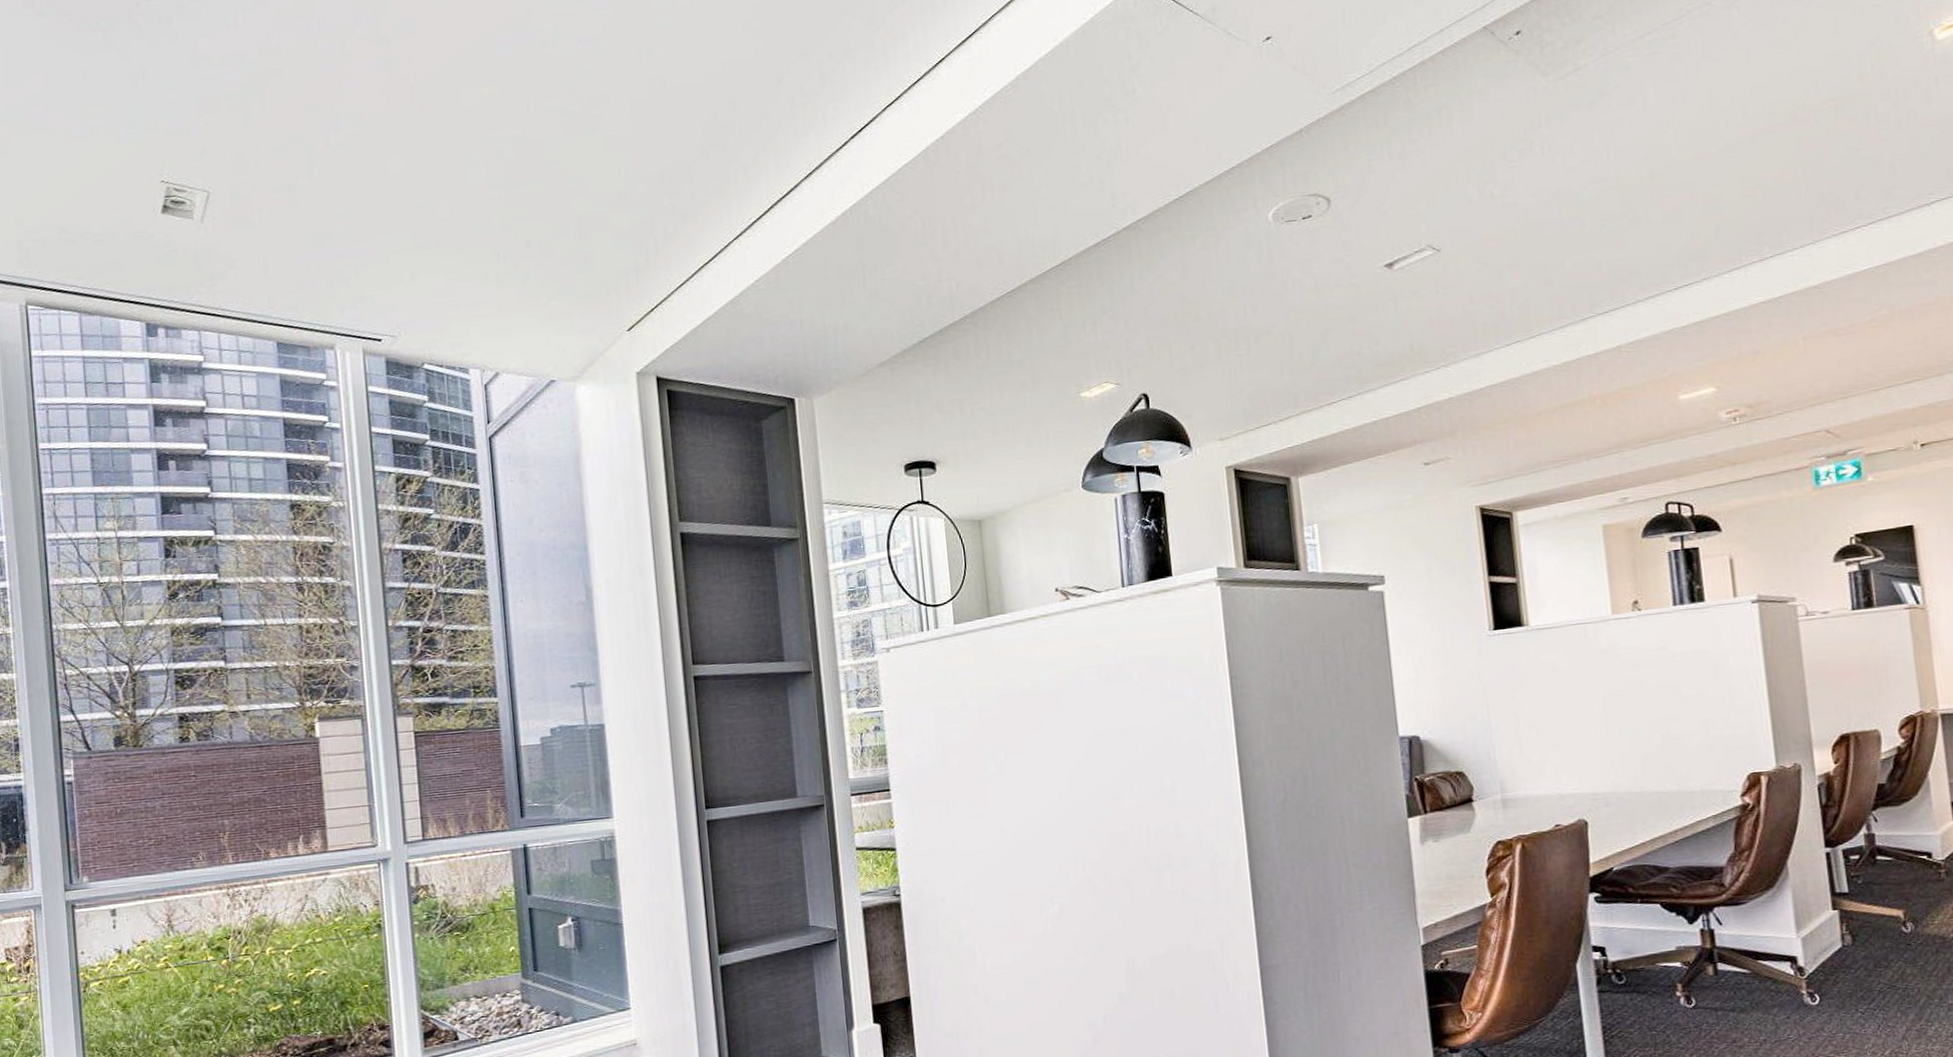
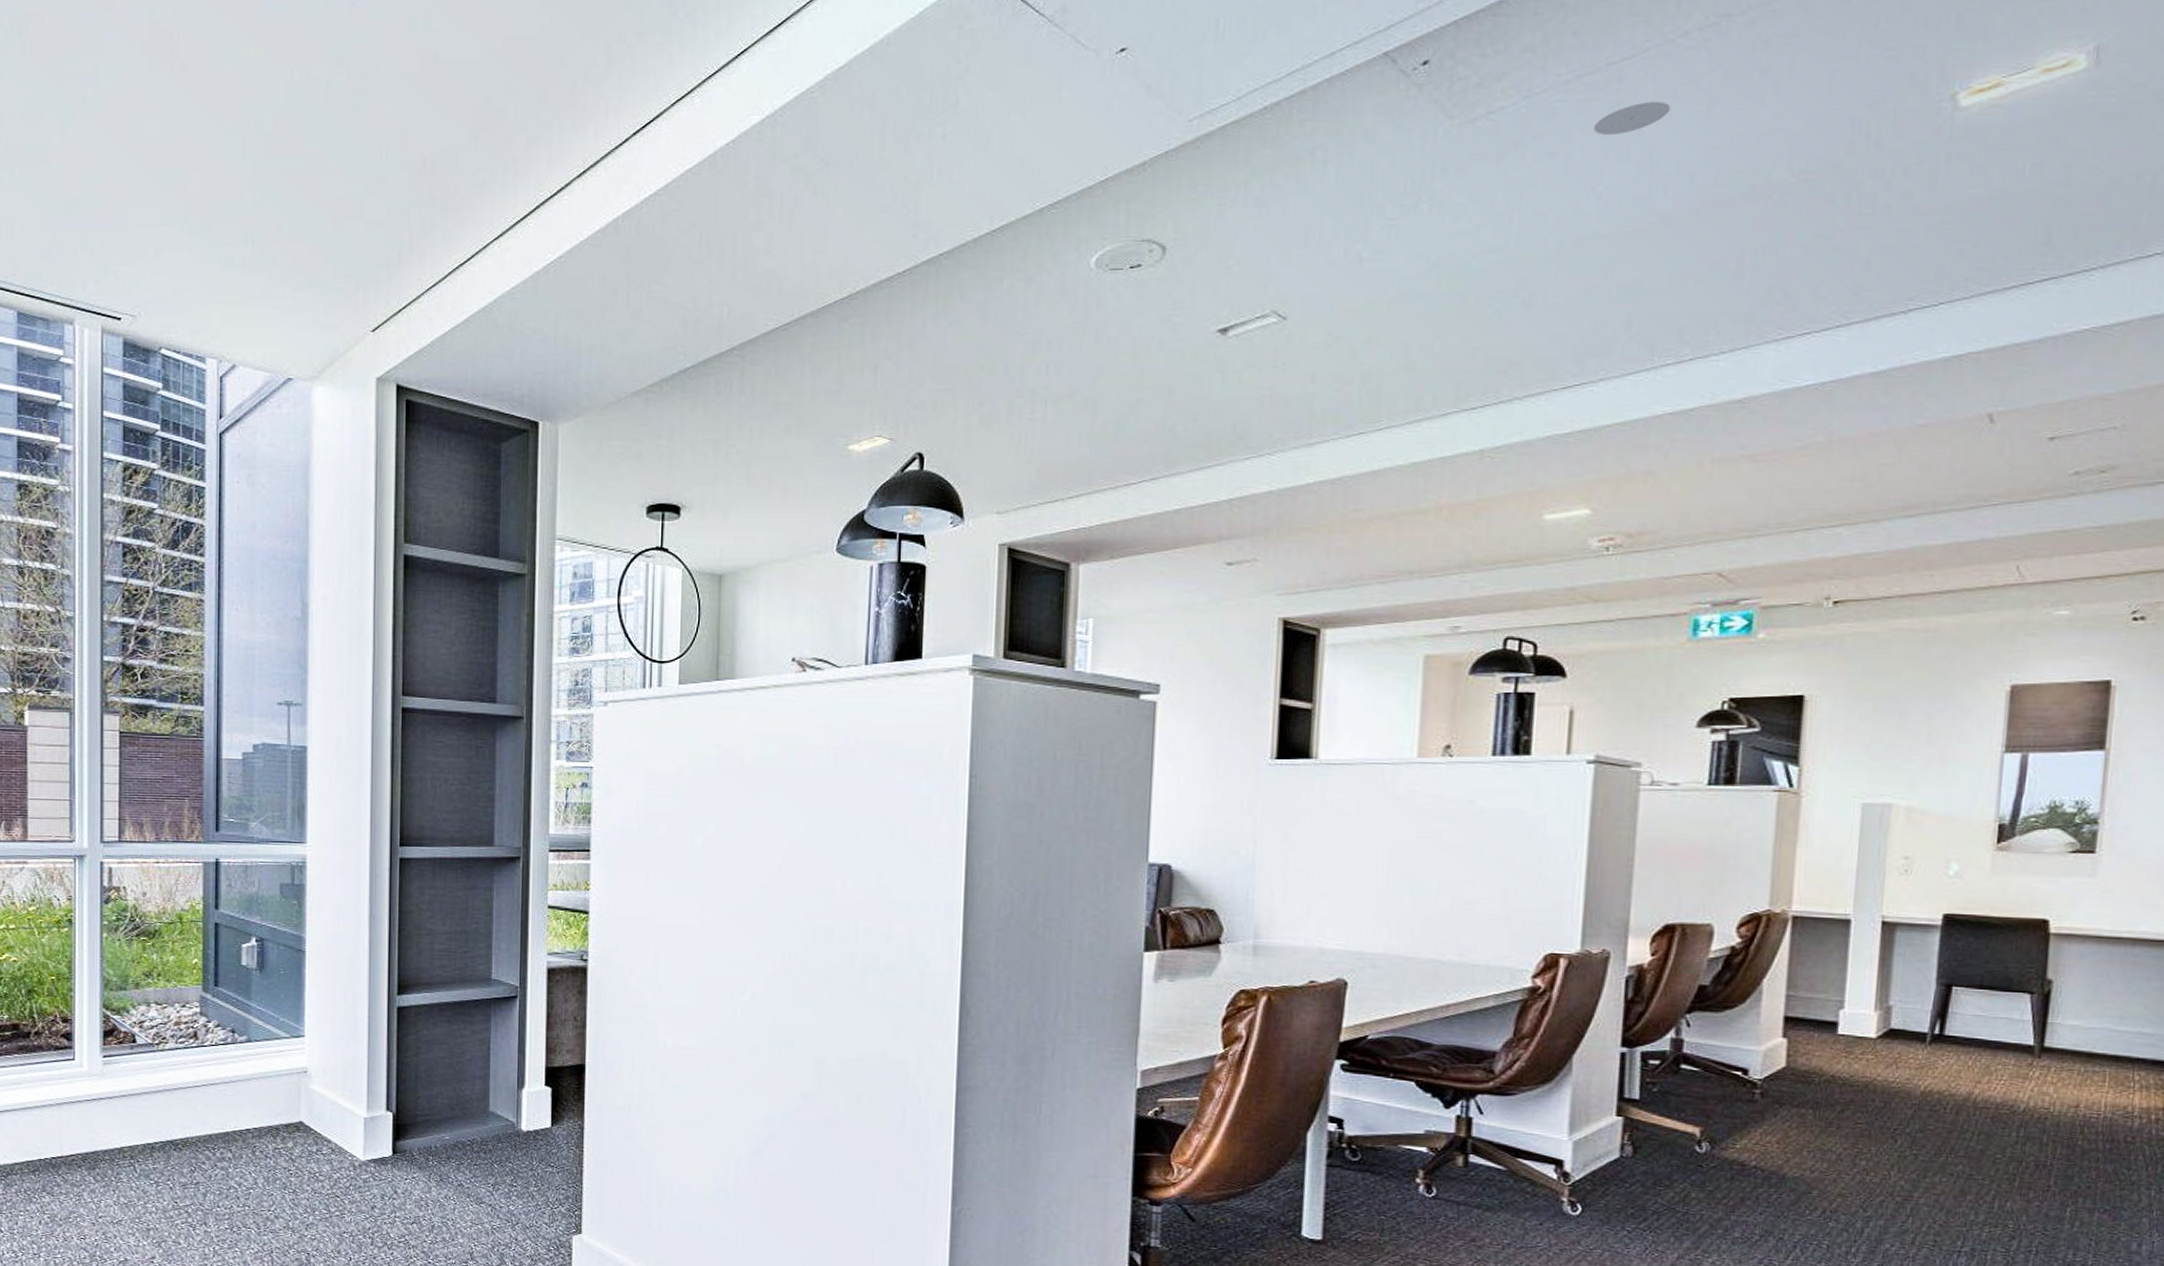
smoke detector: none [1660,51,1718,82] -> present [1593,102,1671,136]

